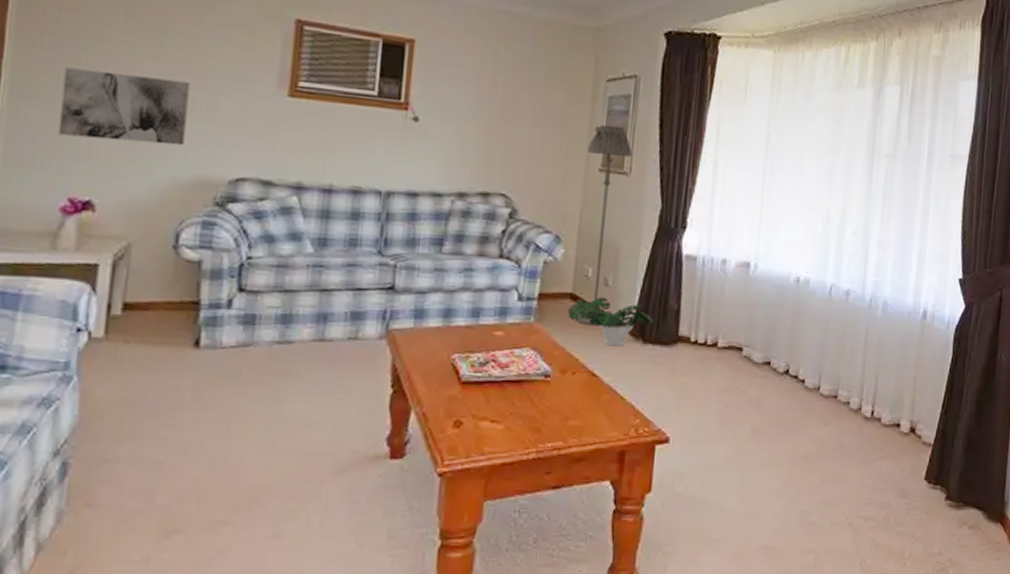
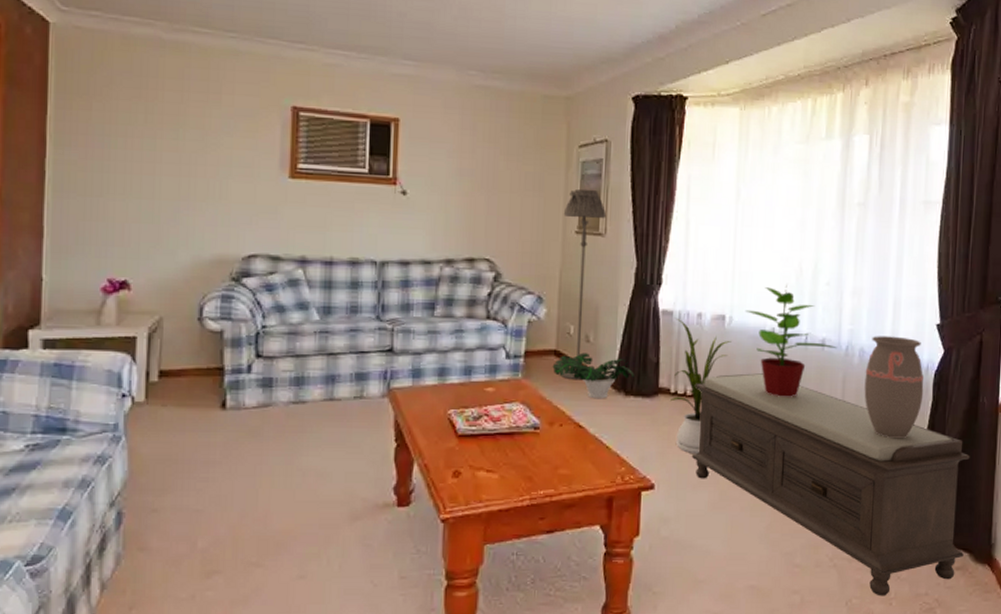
wall art: present [58,67,190,146] -> none [95,162,204,228]
house plant: none [690,265,755,407] -> present [670,319,731,454]
bench: none [709,323,987,556] -> present [691,373,970,596]
potted plant: none [770,233,862,349] -> present [745,284,838,397]
decorative vase: none [886,288,945,394] -> present [864,336,924,439]

